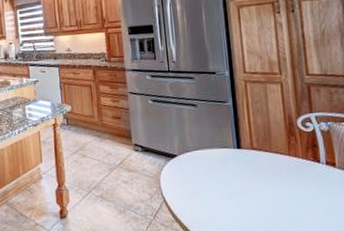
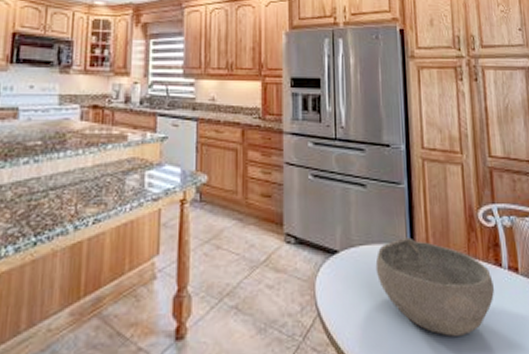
bowl: none [208,143,313,216] -> present [375,237,494,336]

